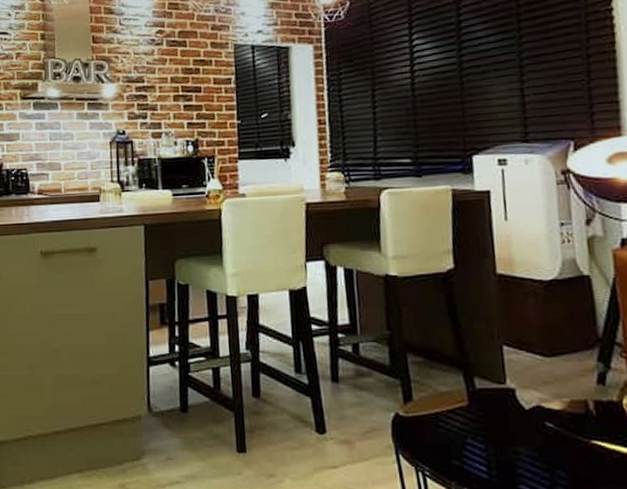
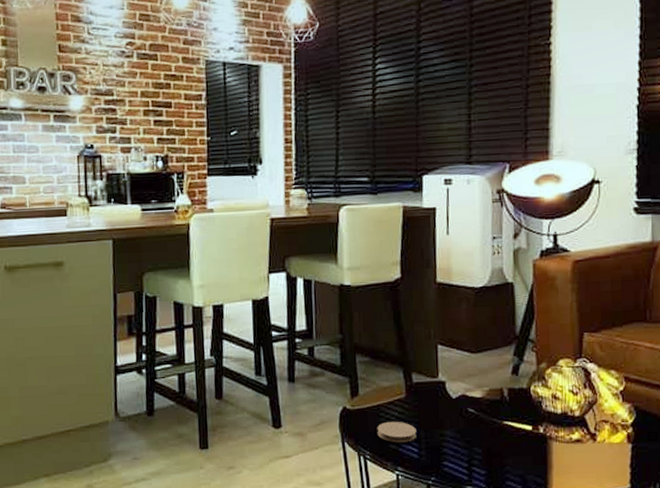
coaster: none [436,432,484,459] -> present [377,421,417,443]

